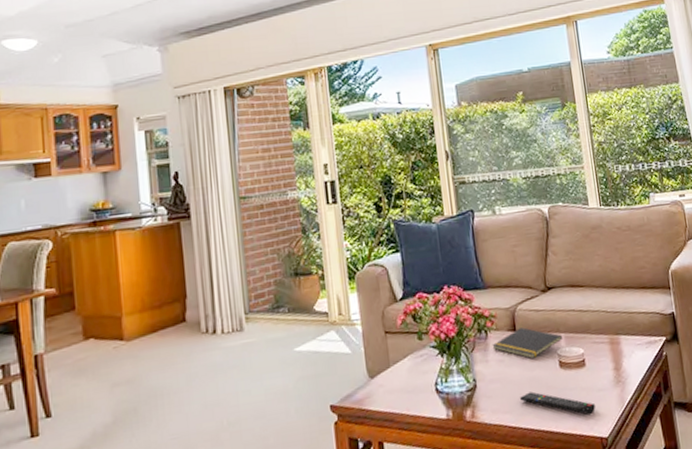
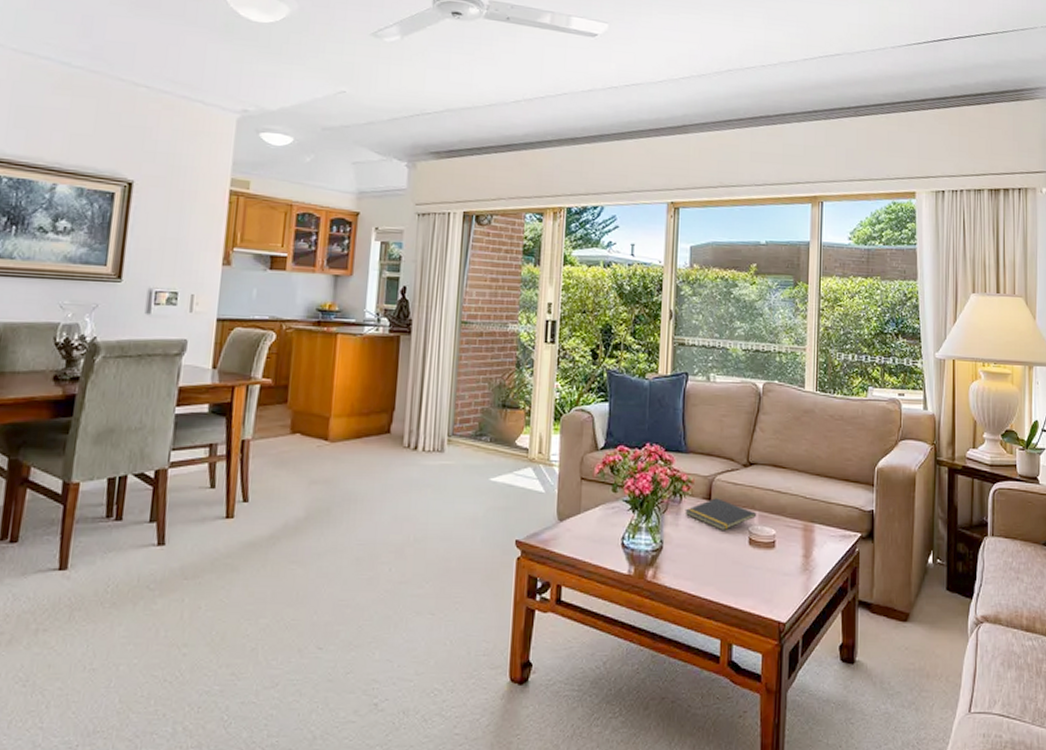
remote control: present [520,391,595,414] -> none [704,563,778,596]

